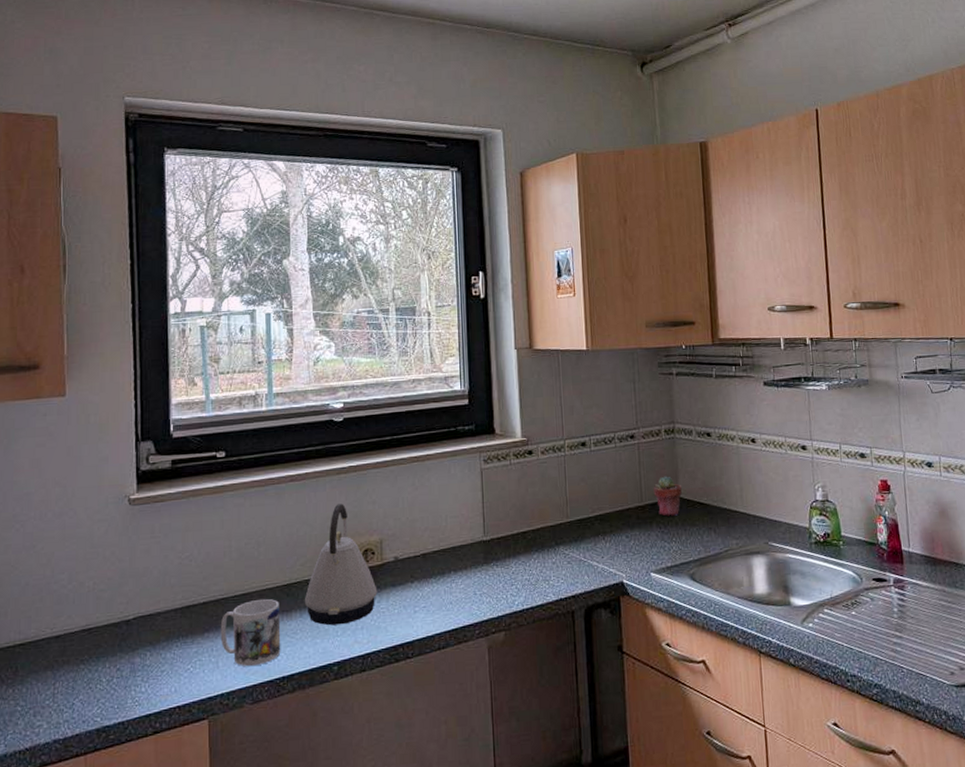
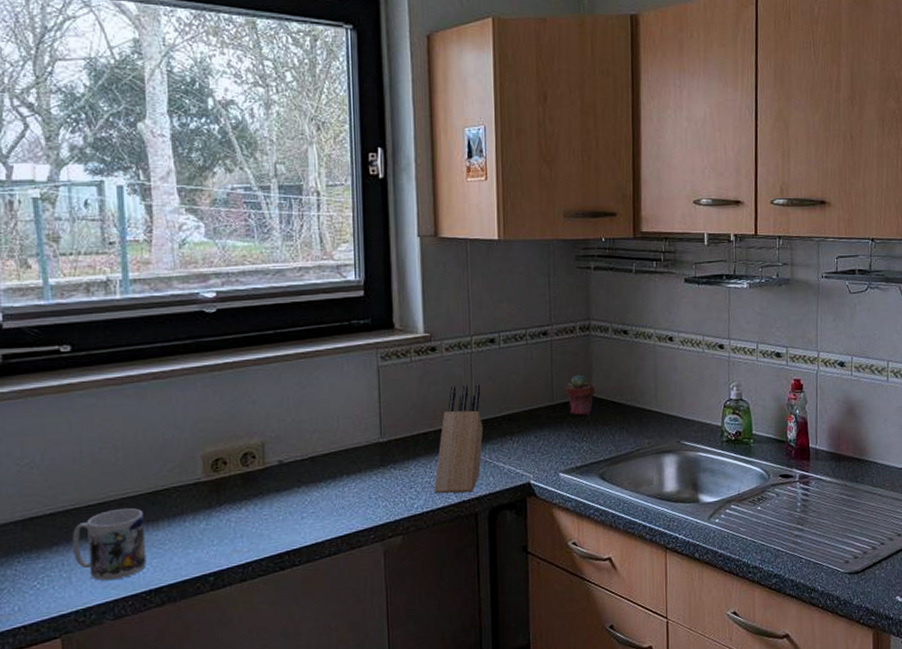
kettle: present [305,503,378,626] -> none [174,404,259,535]
knife block: none [533,486,578,592] -> present [434,384,484,494]

